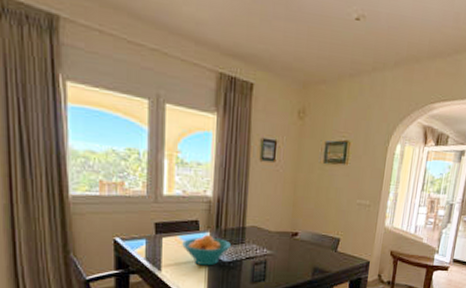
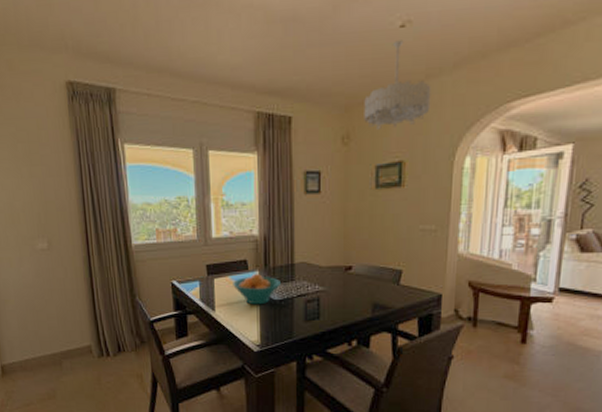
chandelier: none [319,31,376,110] -> present [364,40,431,130]

